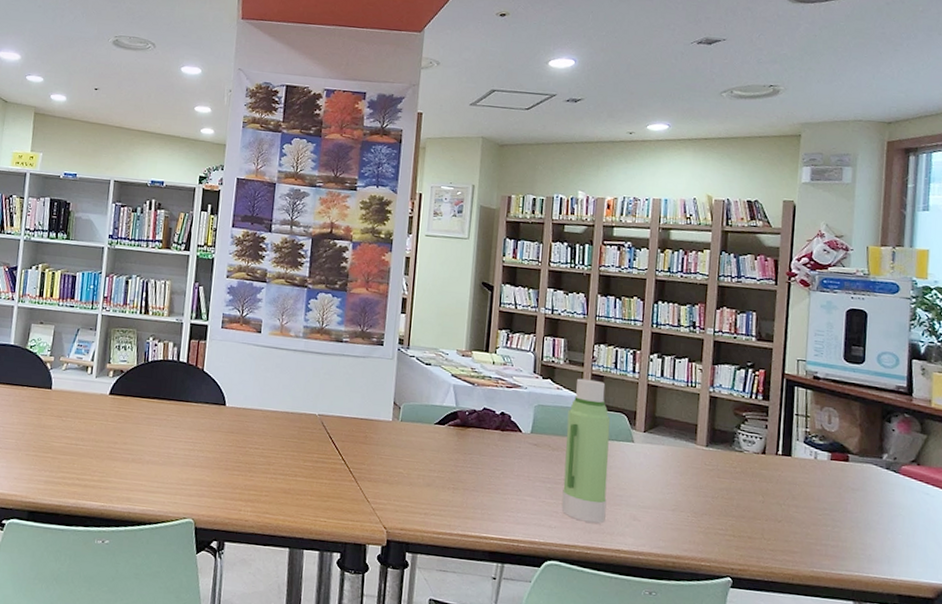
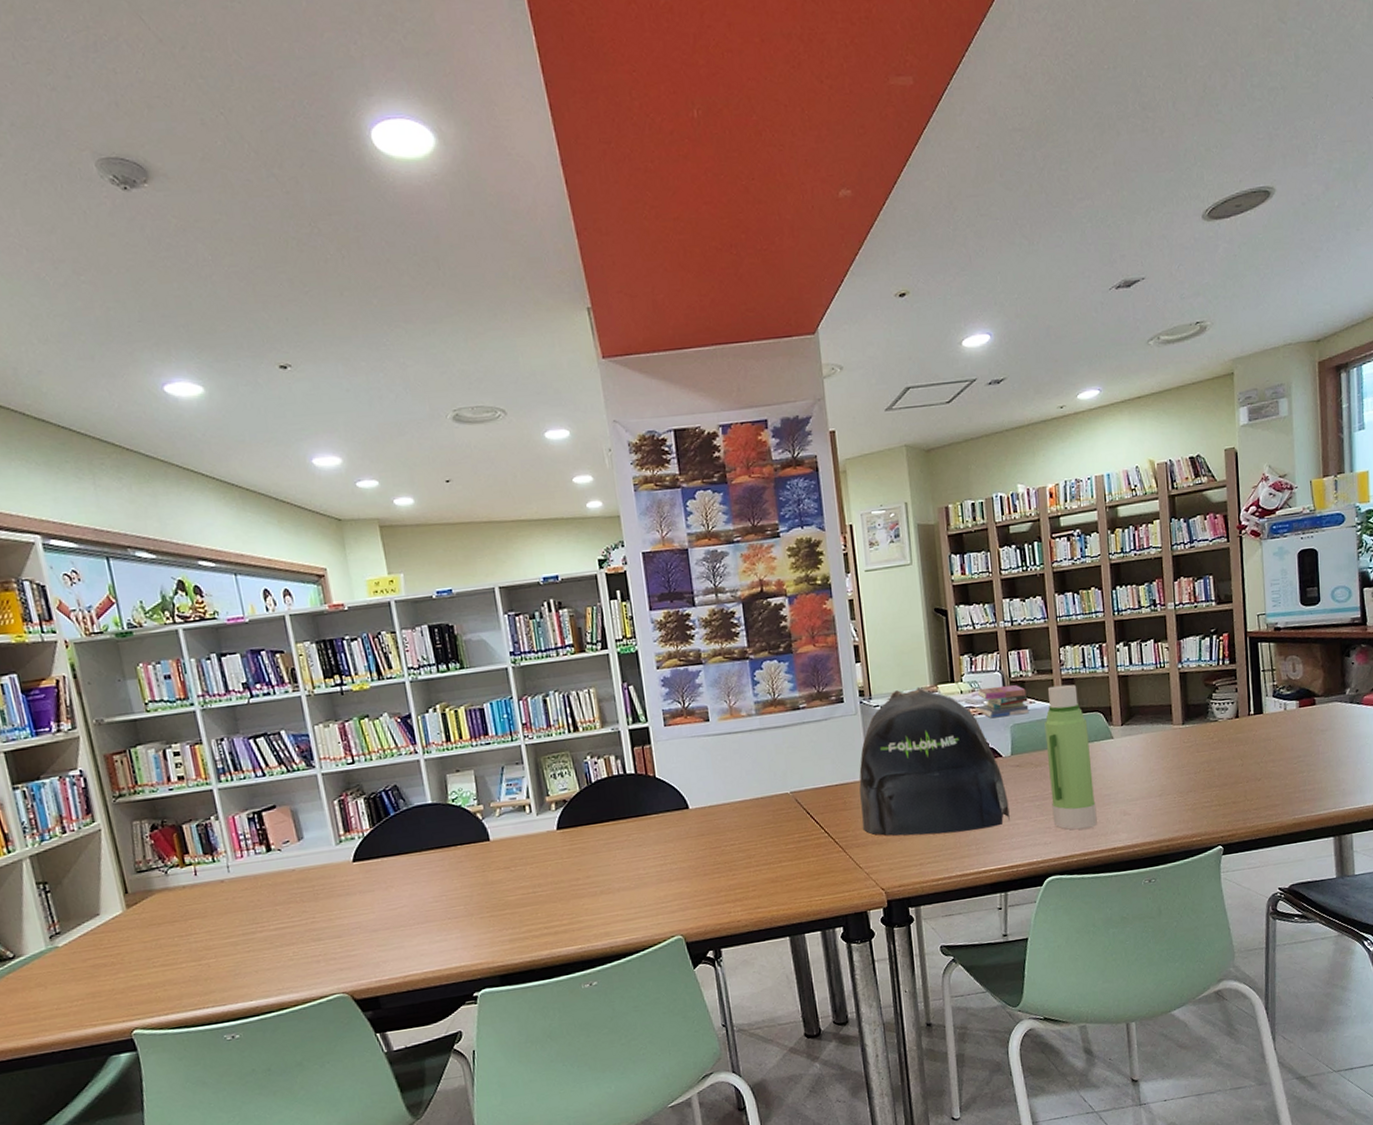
backpack: none [377,346,521,498] -> present [859,687,1010,837]
books: none [503,363,556,398] -> present [974,685,1029,719]

